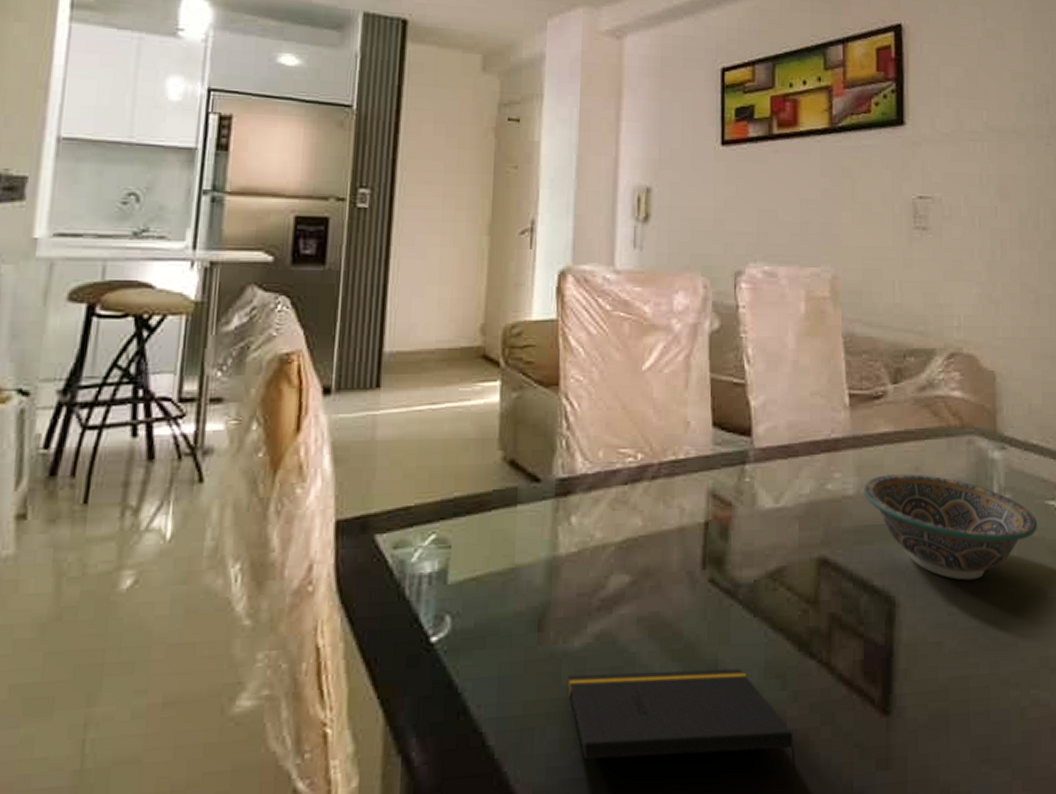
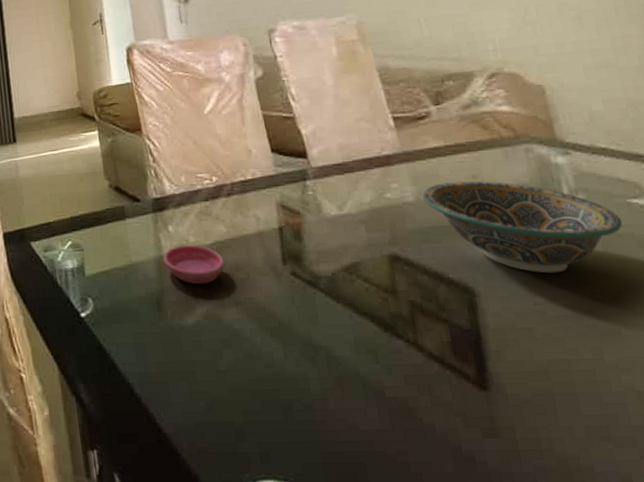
saucer: none [557,542,633,595] -> present [163,245,225,284]
notepad: present [567,668,798,777] -> none [187,344,404,437]

